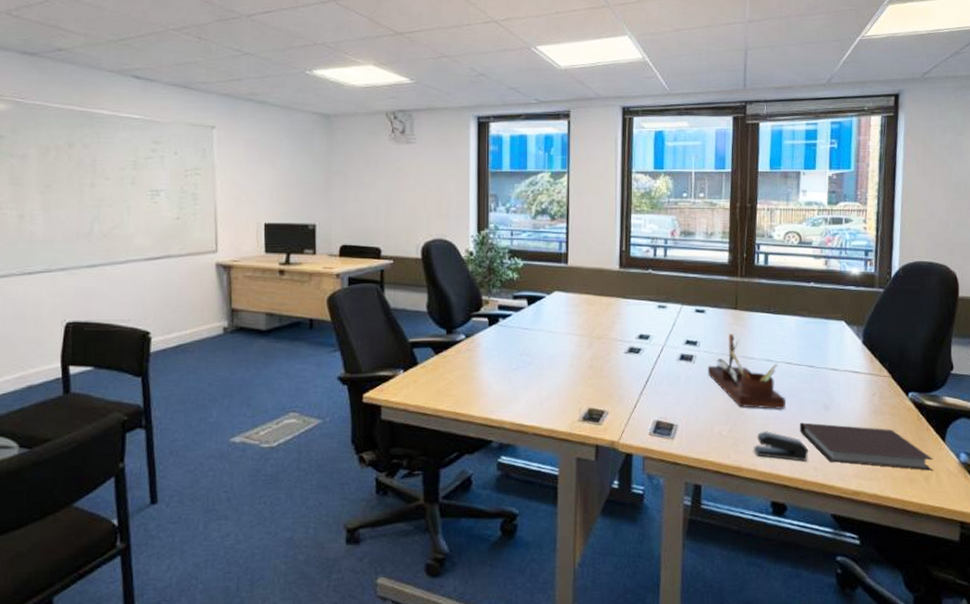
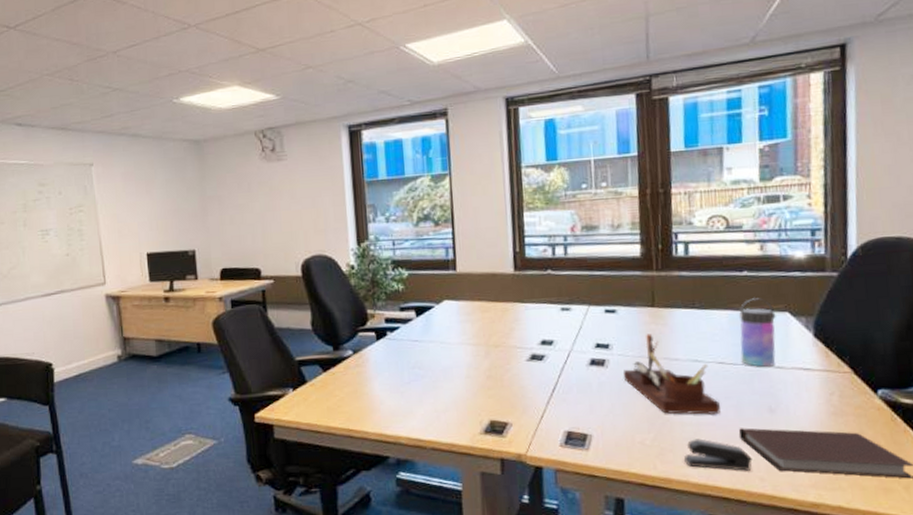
water bottle: none [804,307,834,368] -> present [738,298,776,367]

